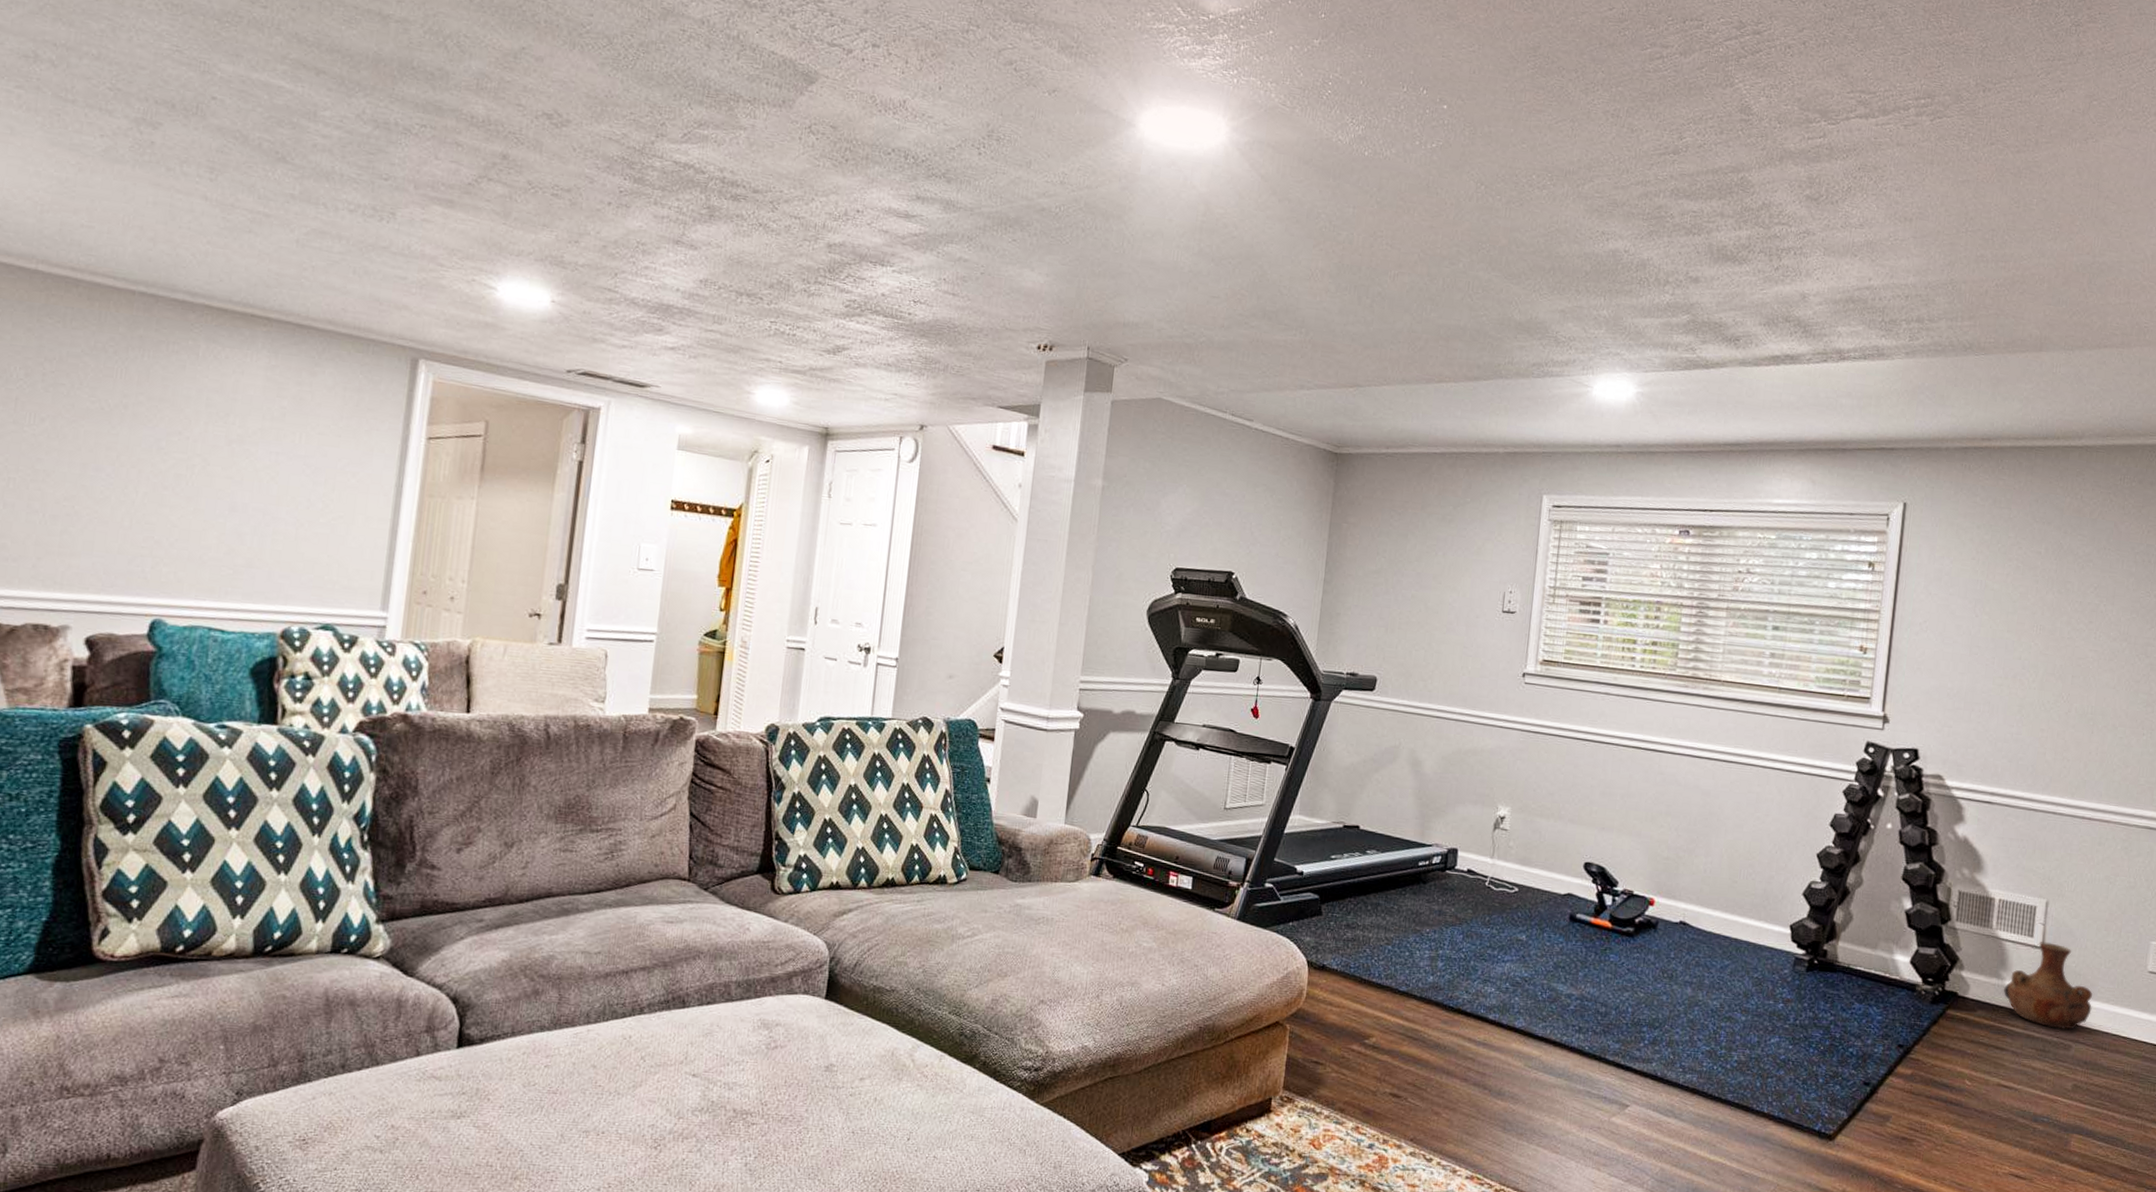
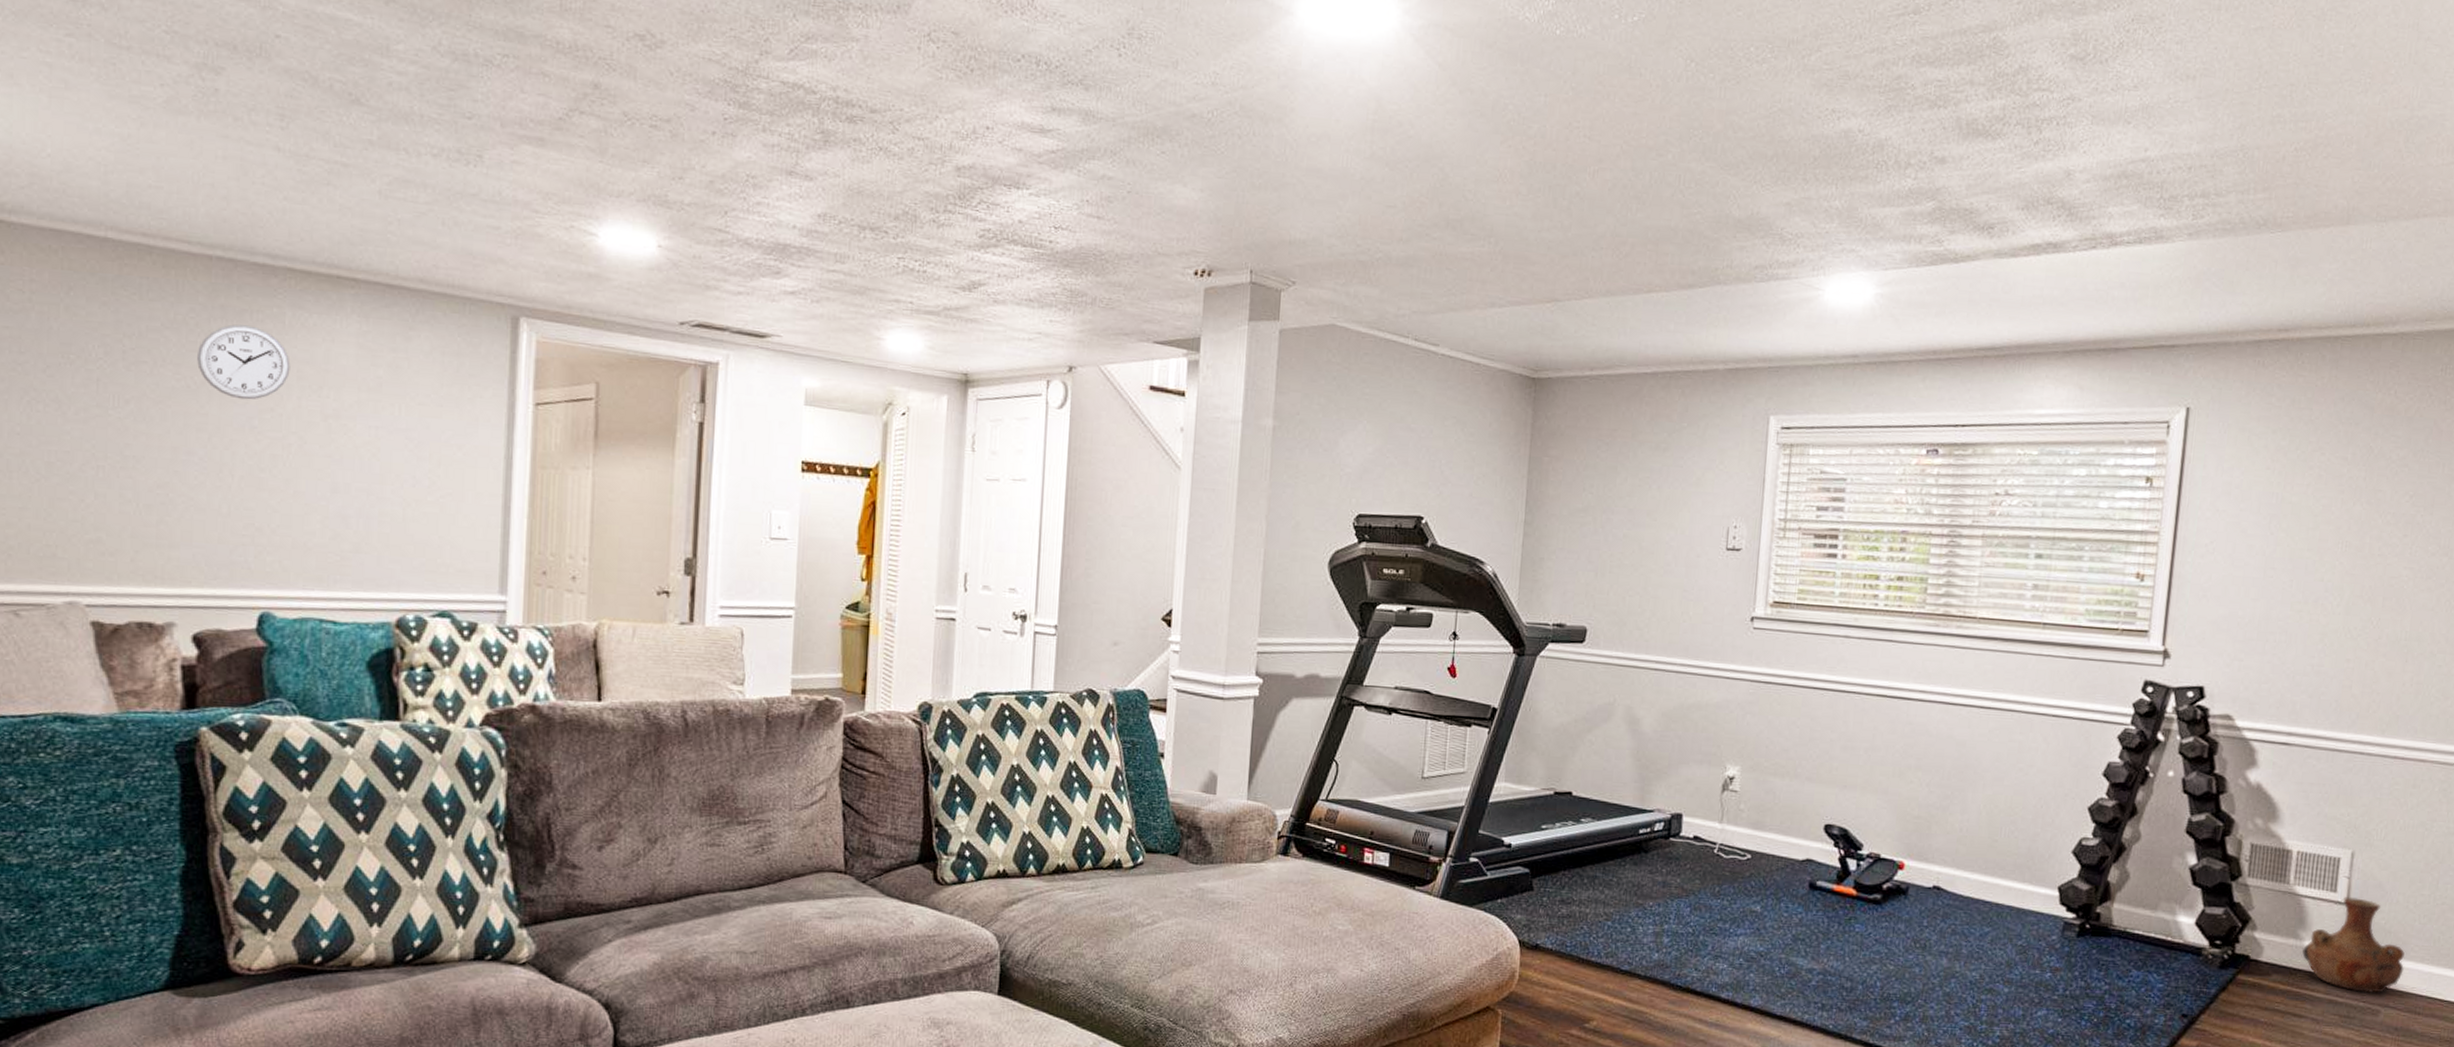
wall clock: none [112,353,201,423] -> present [197,324,291,400]

